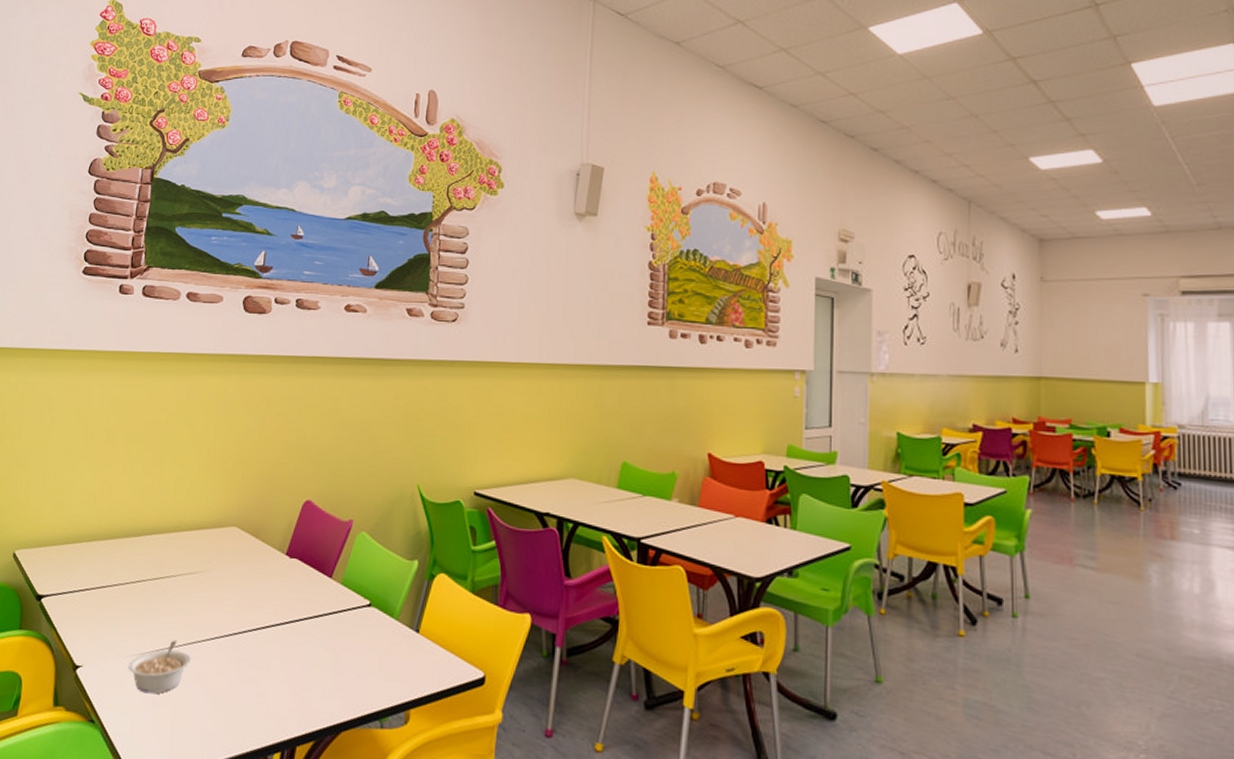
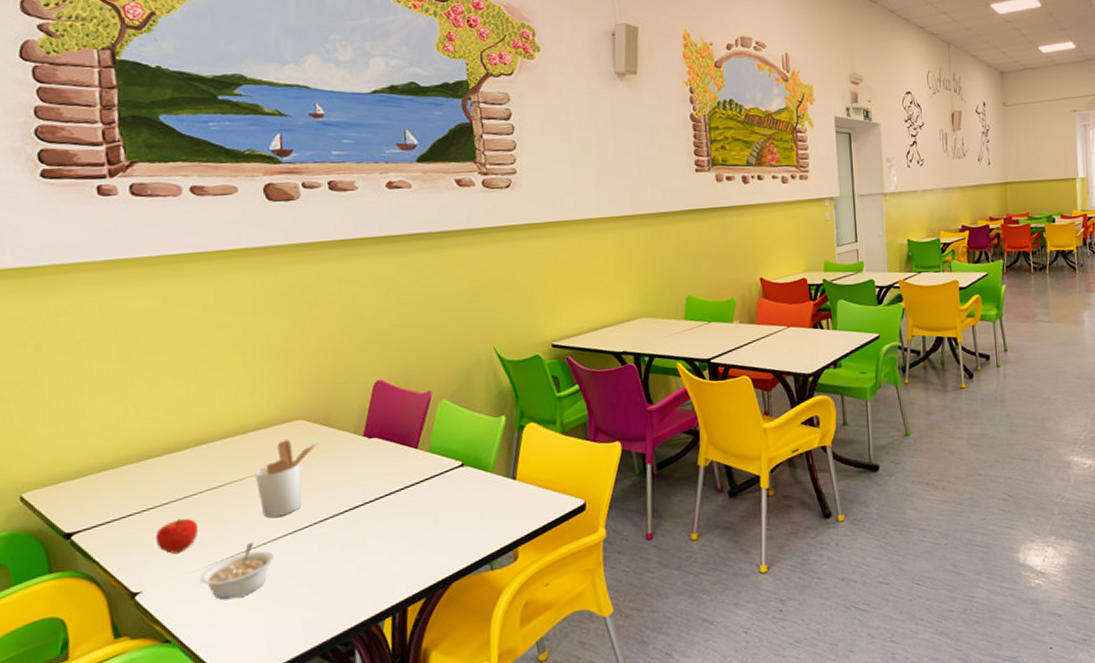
fruit: none [101,602,137,636] -> present [155,518,199,554]
utensil holder: none [189,544,246,620] -> present [255,439,318,518]

